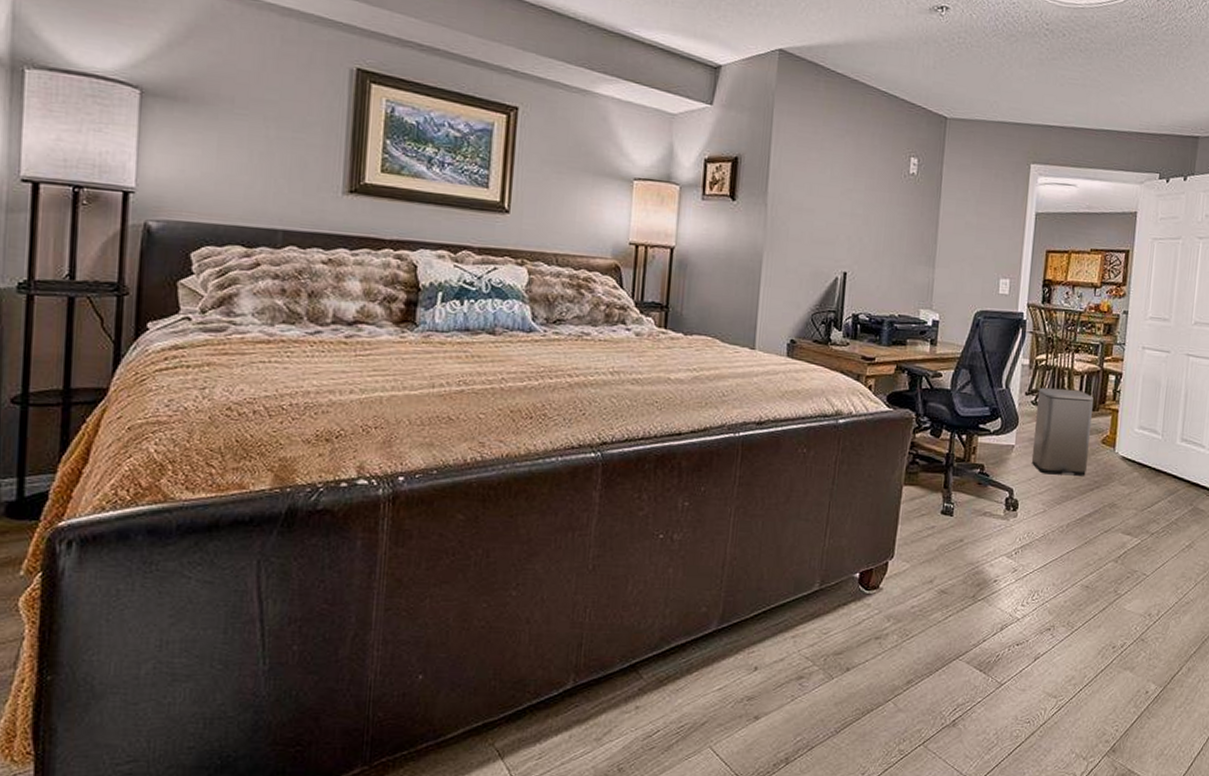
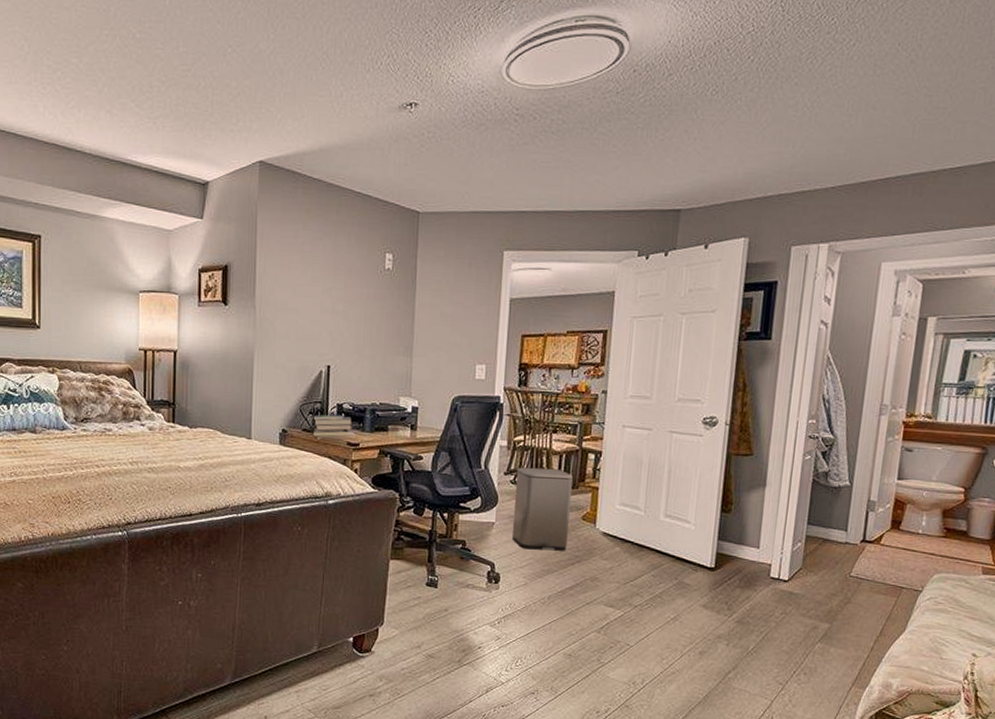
books: none [825,325,872,354] -> present [313,414,356,441]

